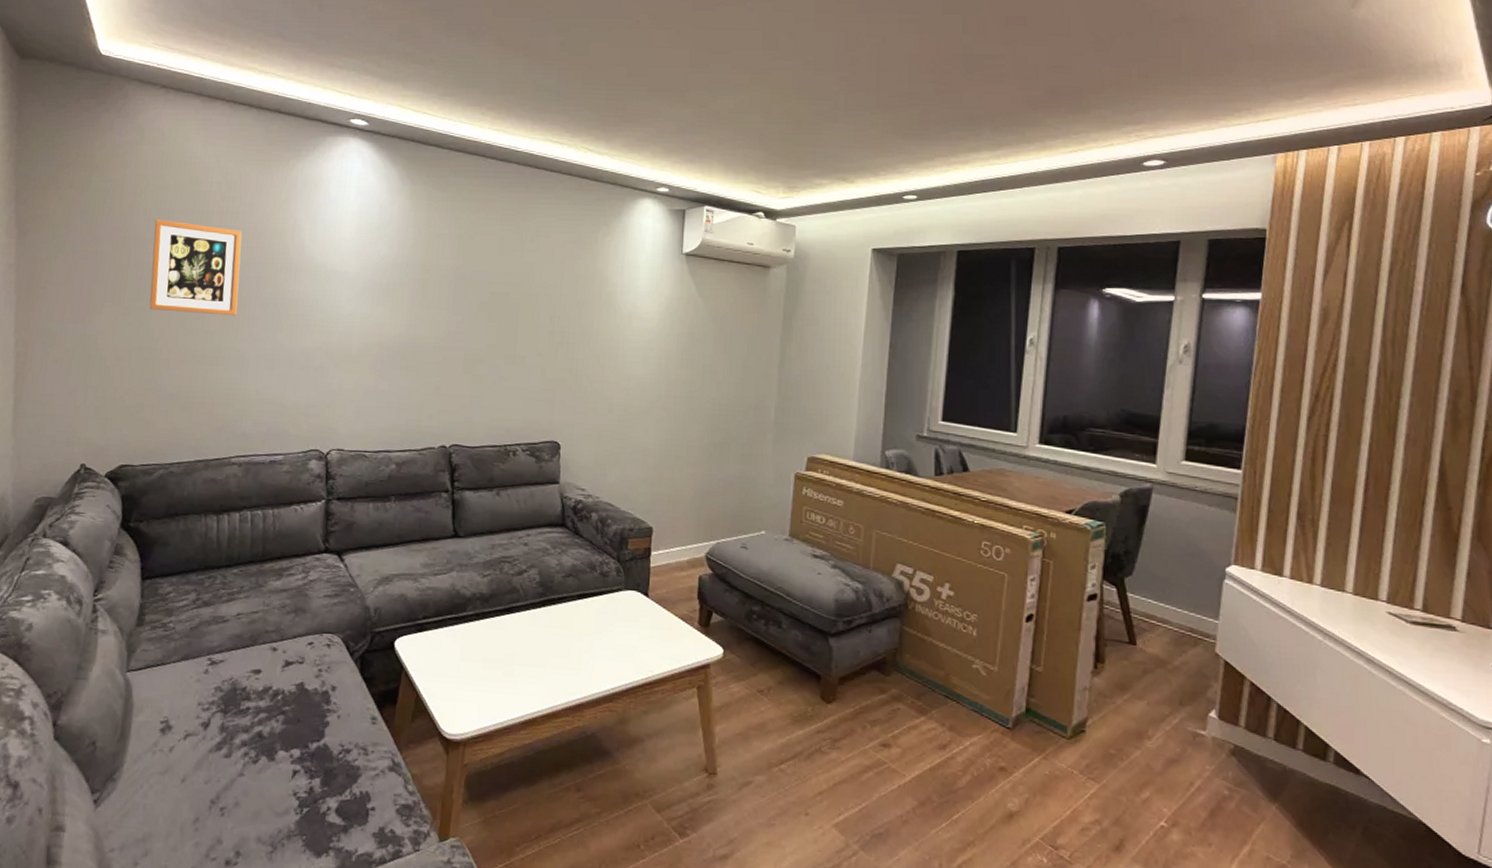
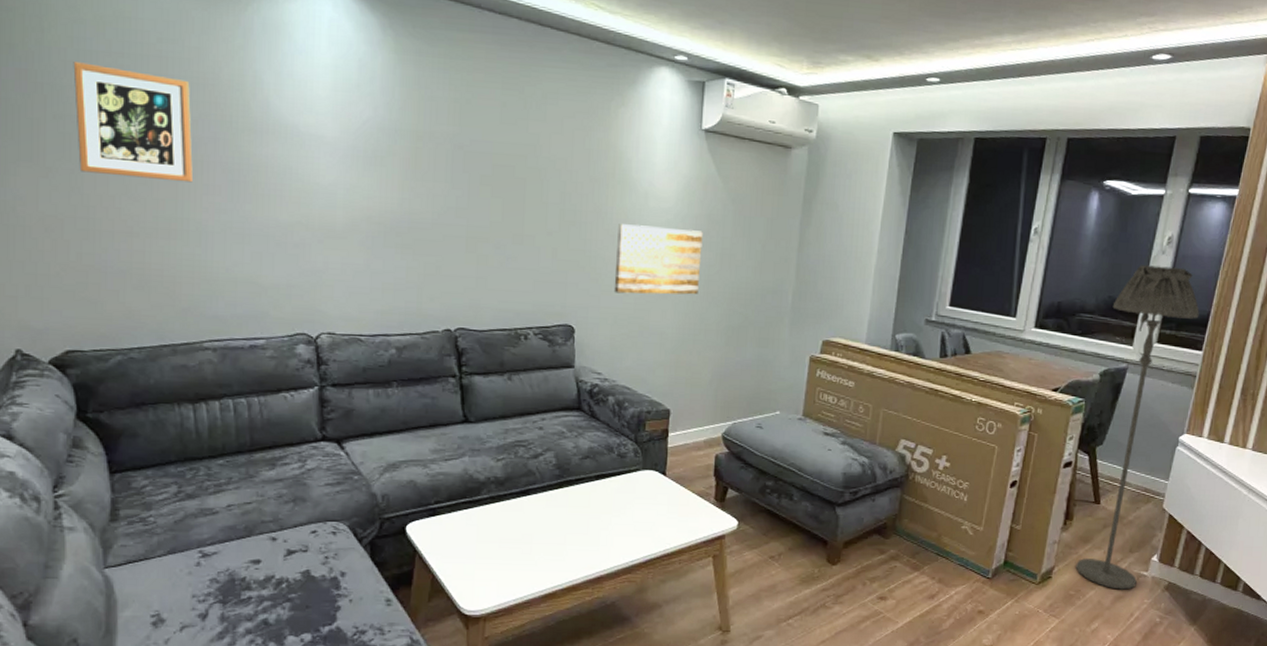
wall art: none [598,344,685,412] -> present [614,224,703,295]
floor lamp: none [1114,375,1232,752] -> present [1075,265,1199,590]

